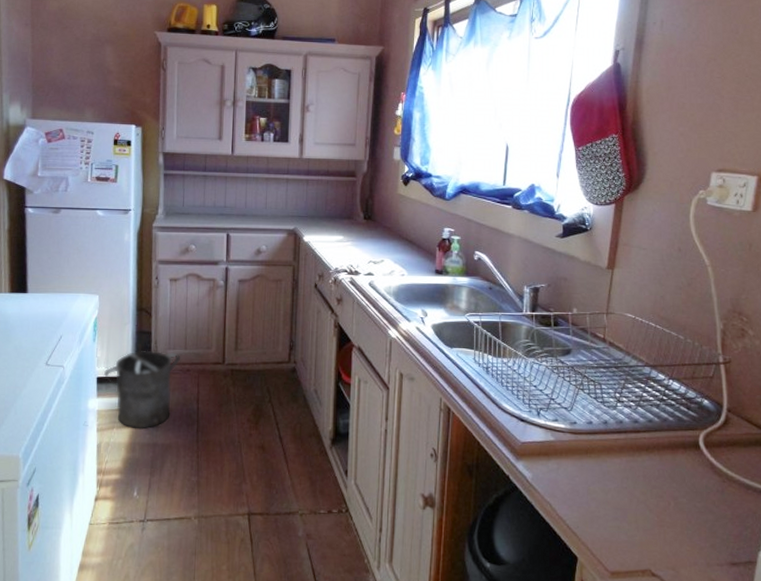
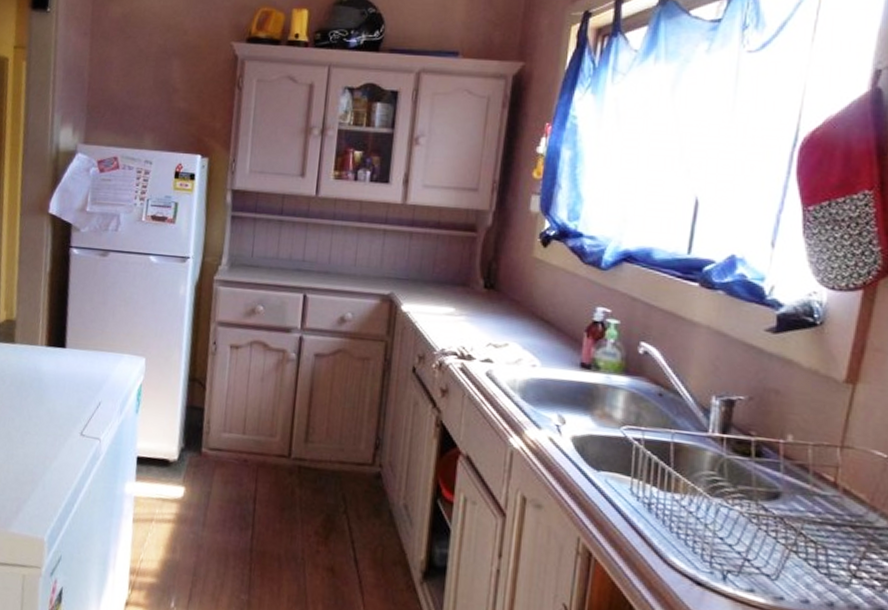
bucket: present [103,343,181,430] -> none [144,420,238,527]

